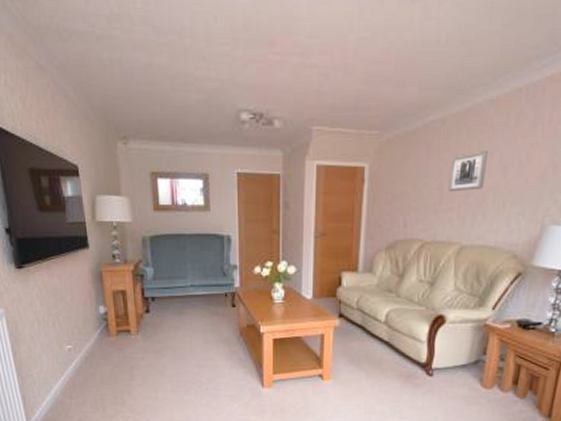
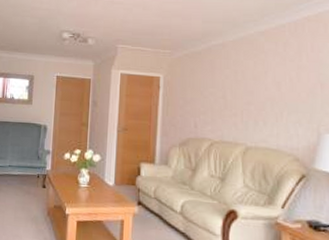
wall art: present [448,151,489,192] -> none [231,69,263,101]

